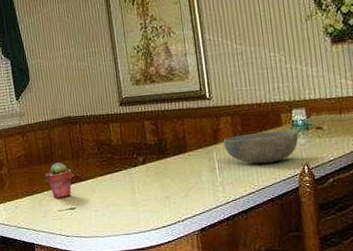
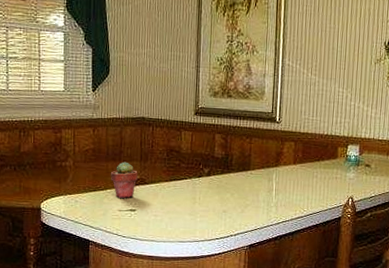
bowl: present [223,131,299,164] -> none [284,161,349,192]

